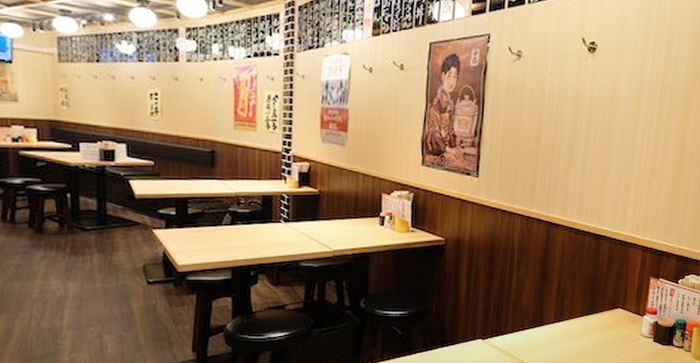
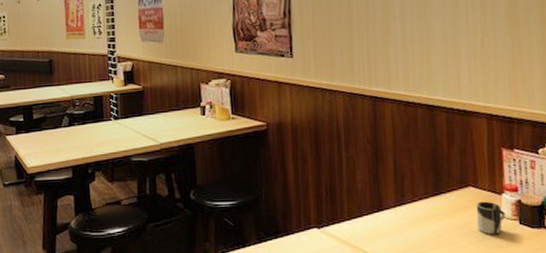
cup: none [620,321,644,350] -> present [476,201,505,235]

